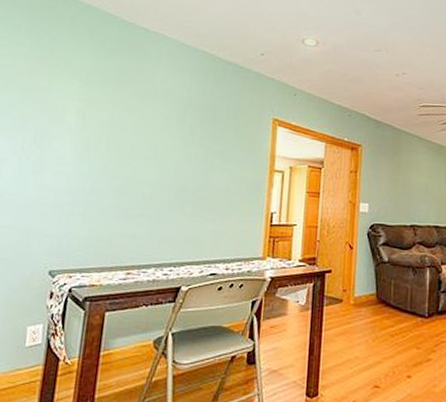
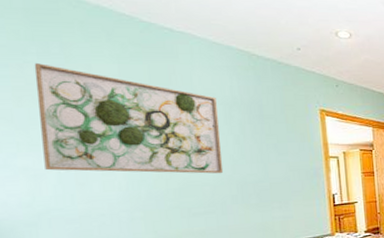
wall art: none [10,54,174,177] -> present [34,63,224,174]

